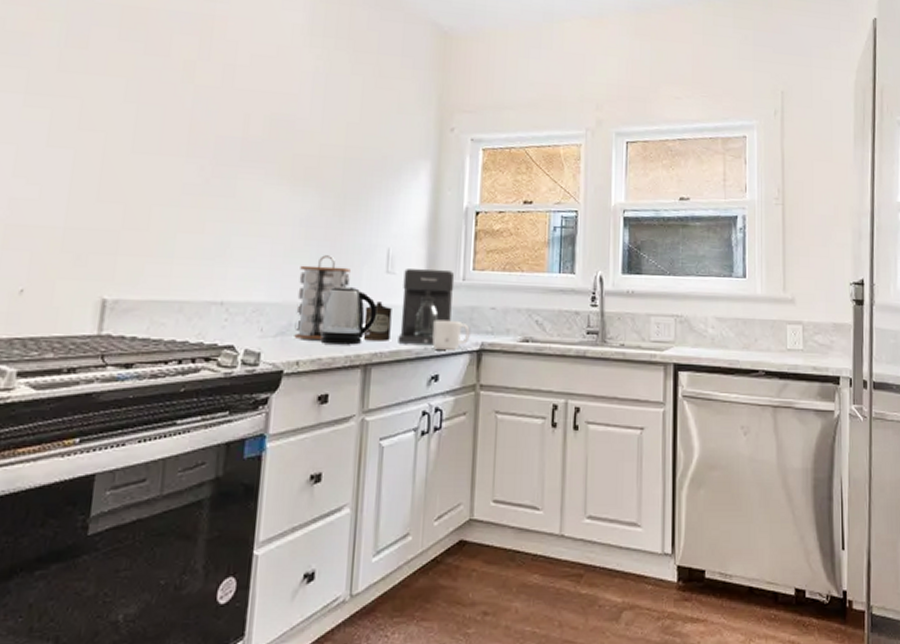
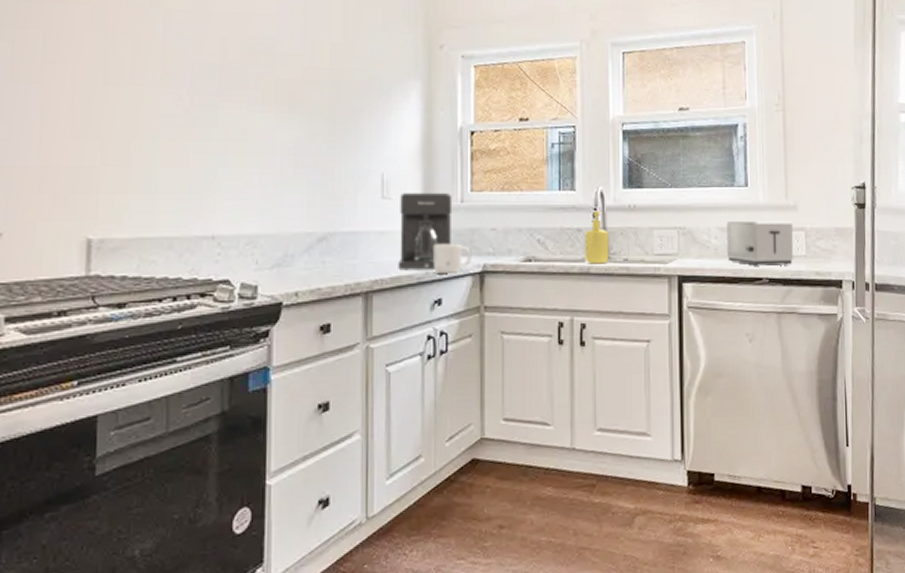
spice rack: present [294,255,351,341] -> none [291,183,346,271]
kettle: present [320,286,378,345] -> none [317,214,375,274]
canister: present [363,302,392,341] -> none [362,228,390,268]
soap dispenser: none [580,294,606,348] -> present [583,210,609,264]
toaster: none [724,310,791,359] -> present [727,220,794,266]

